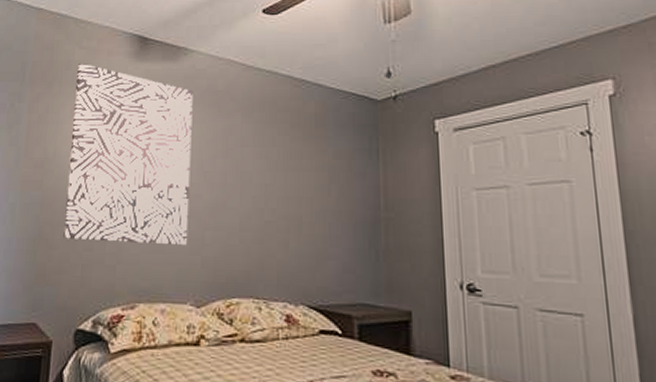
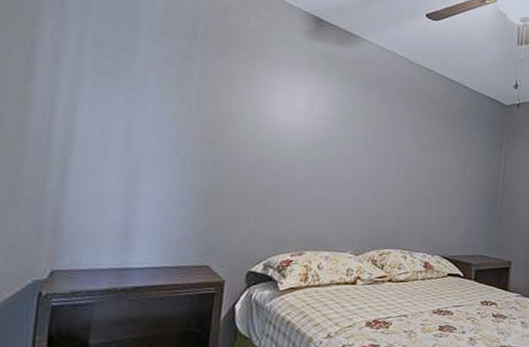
wall art: present [63,62,193,246] -> none [236,31,362,206]

